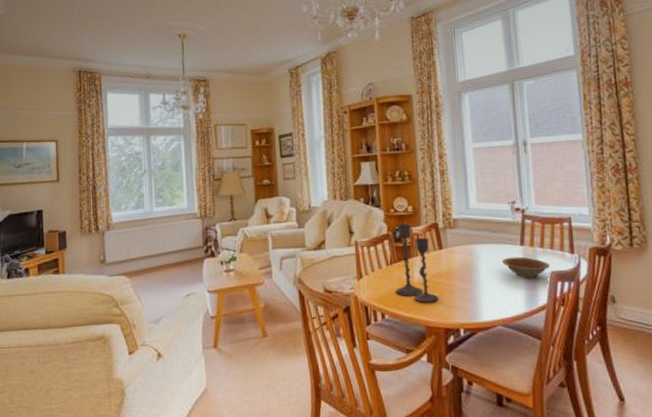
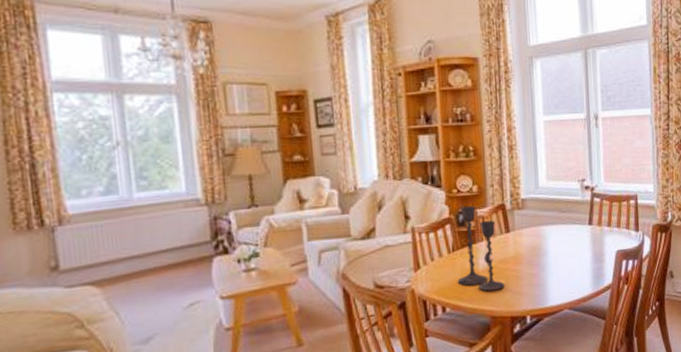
bowl: present [501,256,550,278] -> none [569,237,616,259]

